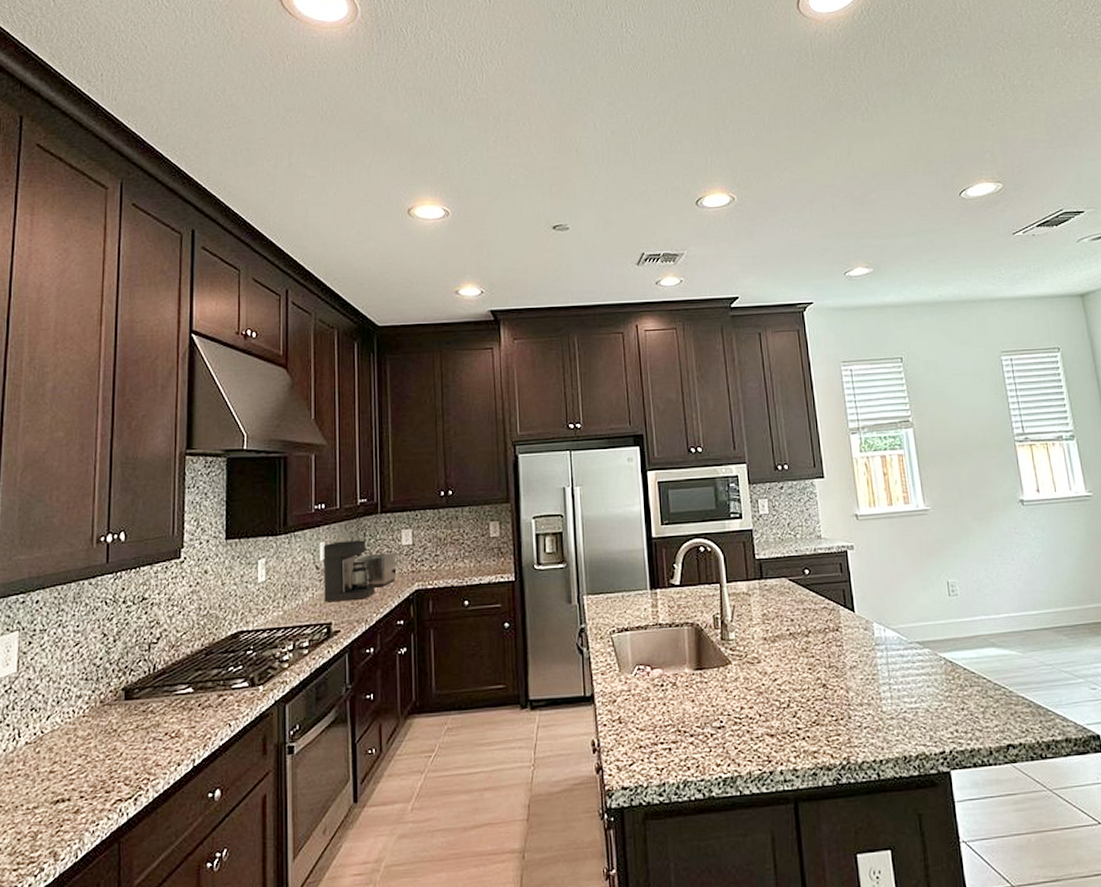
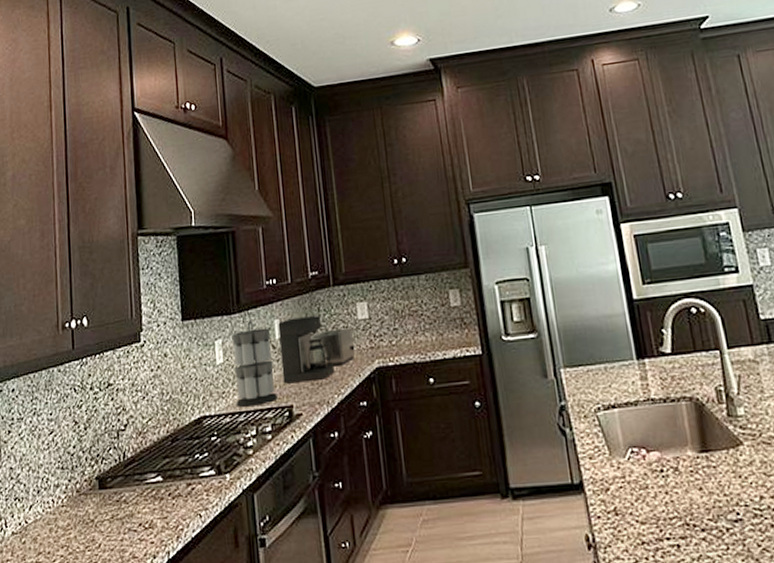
spice rack: none [275,542,317,623] -> present [232,320,278,407]

